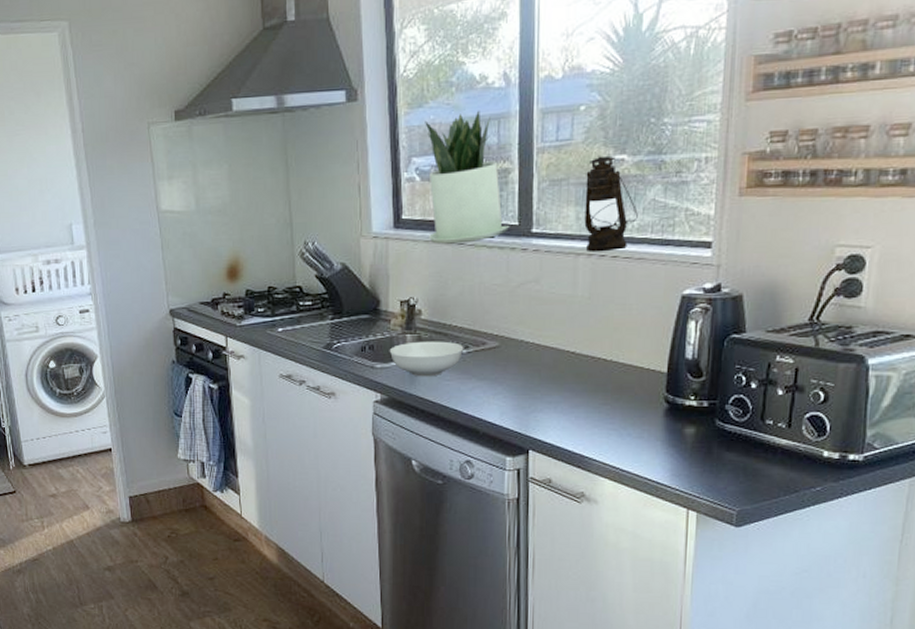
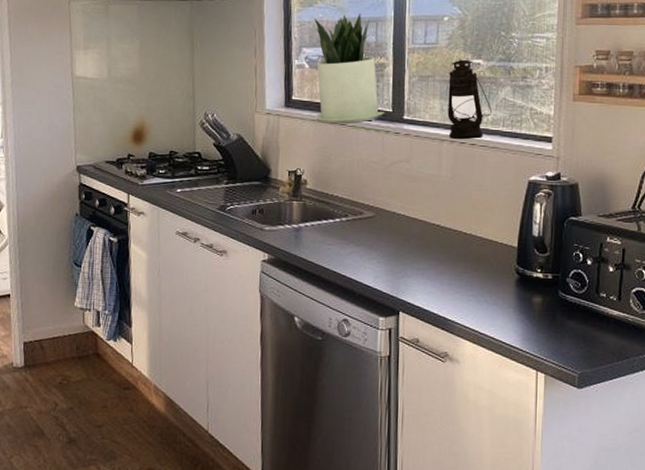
bowl: present [389,341,464,377] -> none [277,208,344,241]

